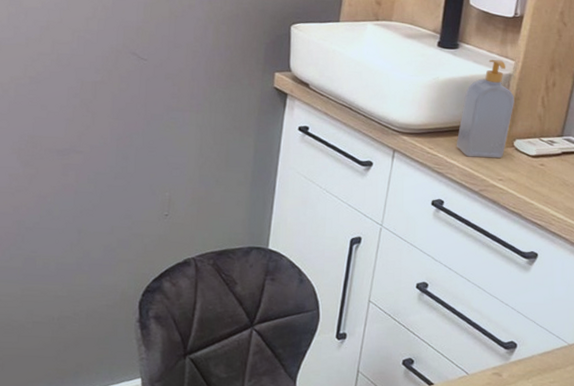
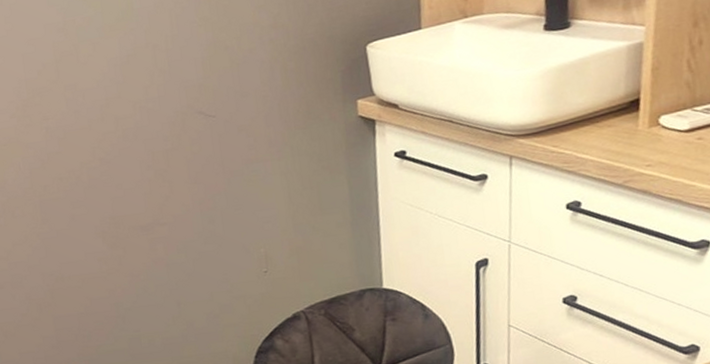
soap bottle: present [456,59,515,159] -> none [585,28,653,147]

